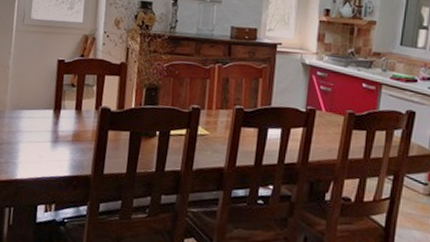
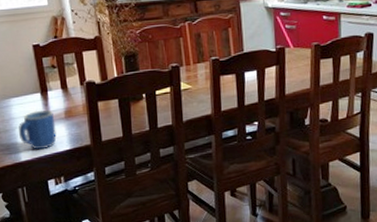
mug: none [20,127,61,171] -> present [18,110,57,150]

